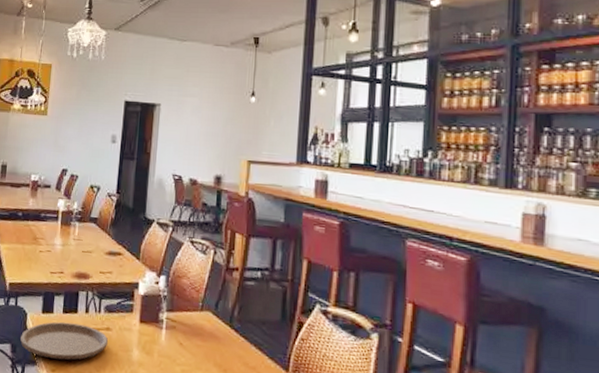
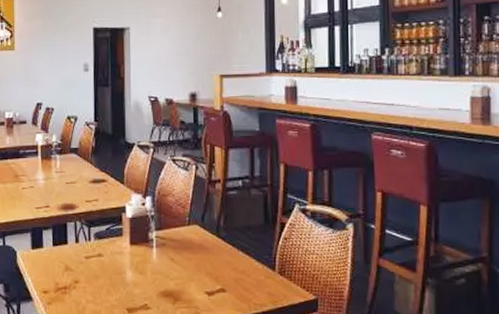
plate: present [19,321,109,360] -> none [11,254,102,292]

